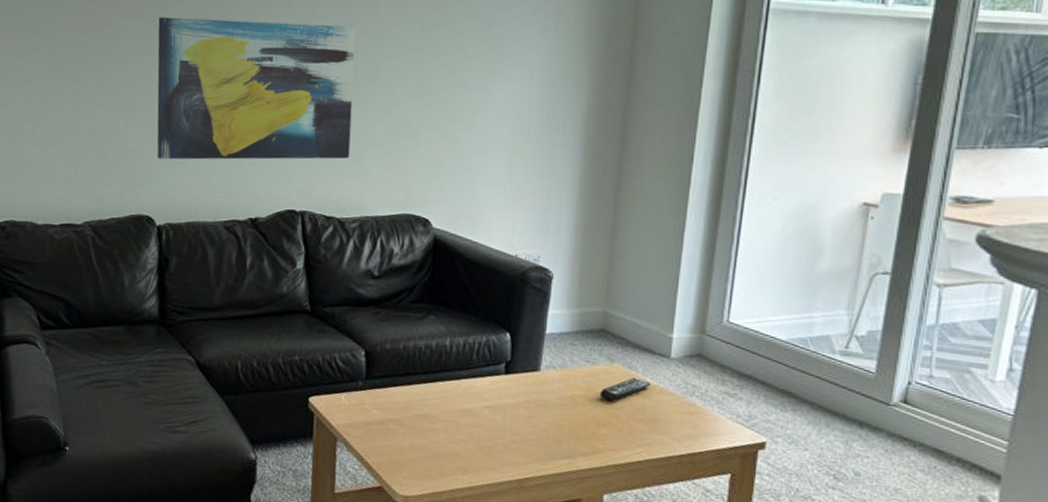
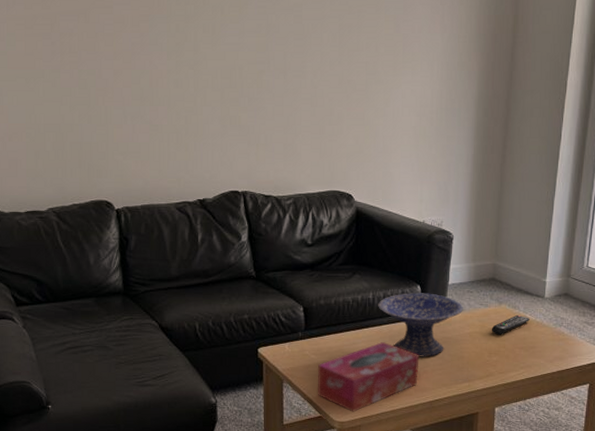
wall art: present [157,17,356,160] -> none [103,19,283,150]
tissue box: none [378,400,506,485] -> present [318,342,419,412]
decorative bowl: none [456,341,564,423] -> present [378,293,463,357]

